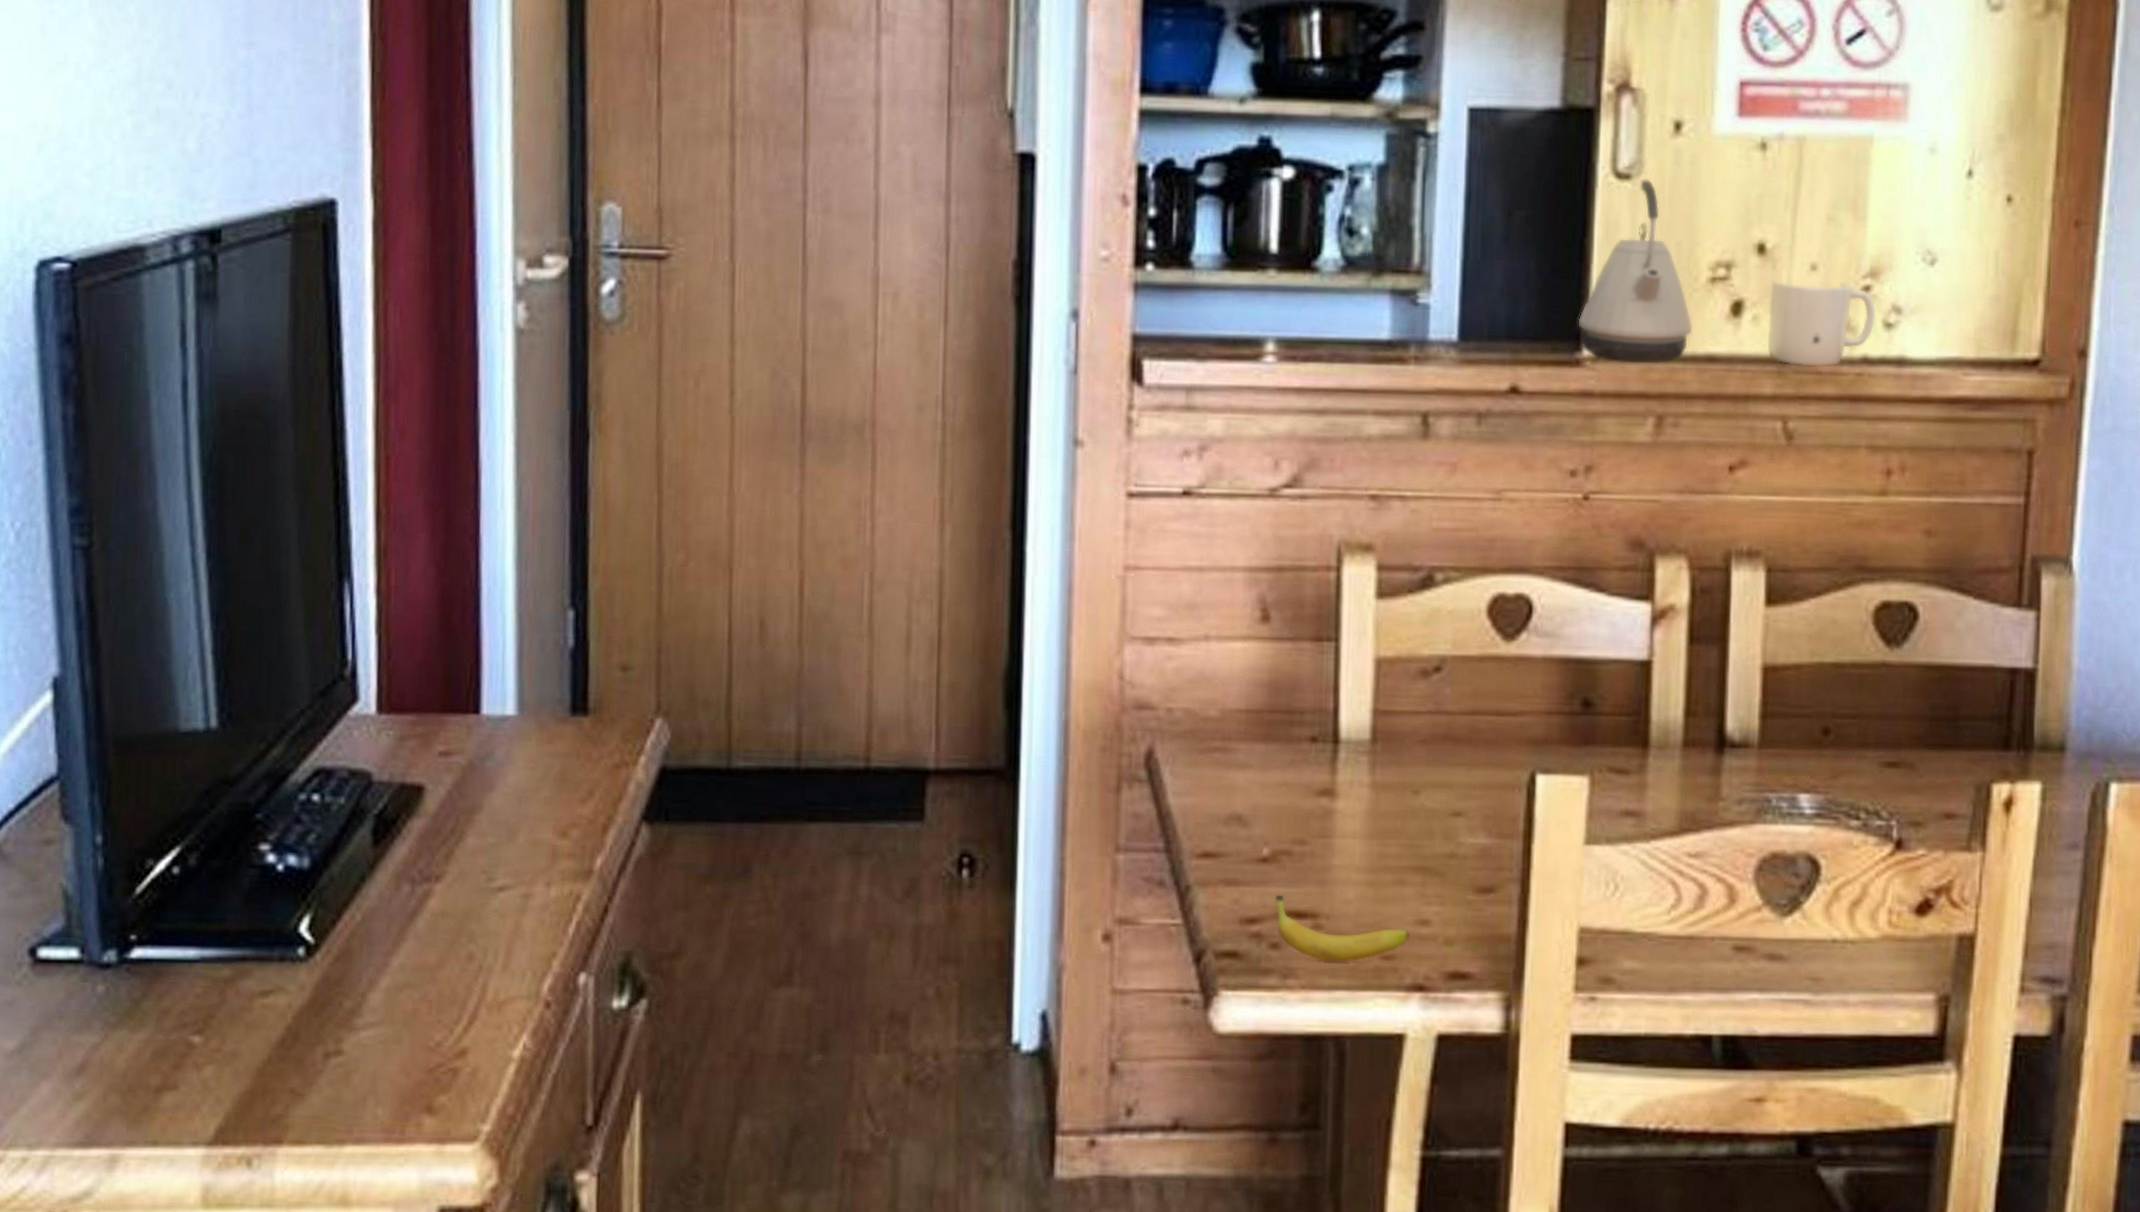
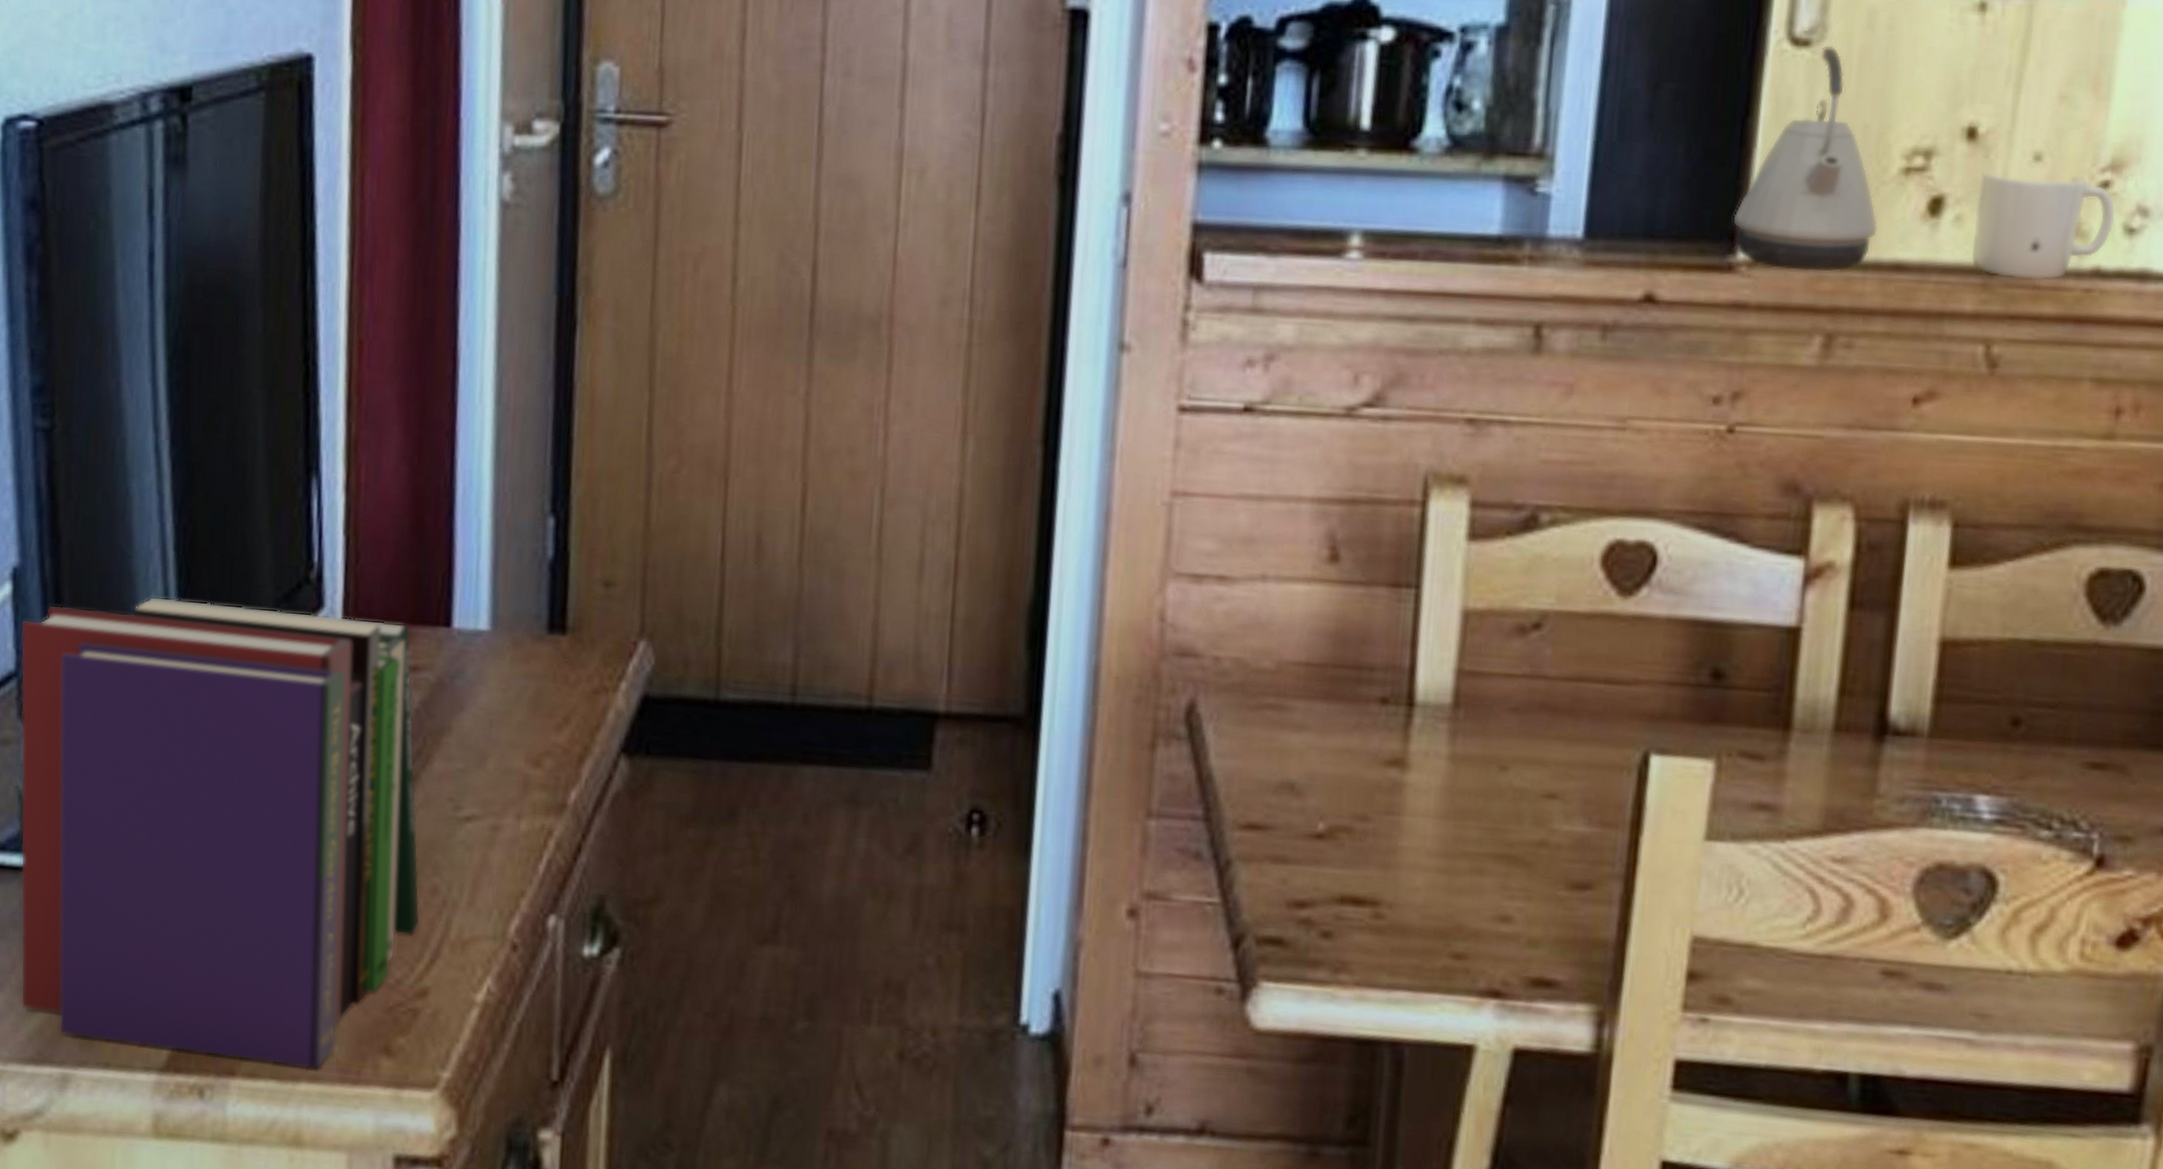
books: none [62,698,458,1132] -> present [20,596,421,1069]
fruit: present [1274,894,1409,962] -> none [1329,876,1487,959]

